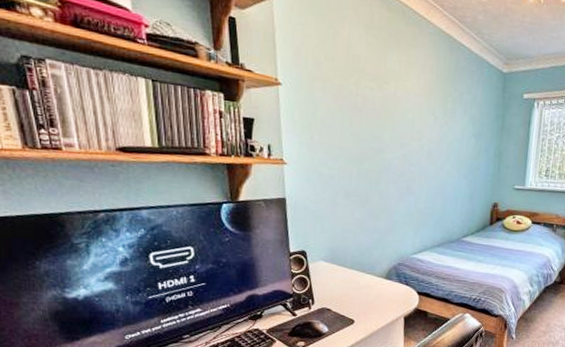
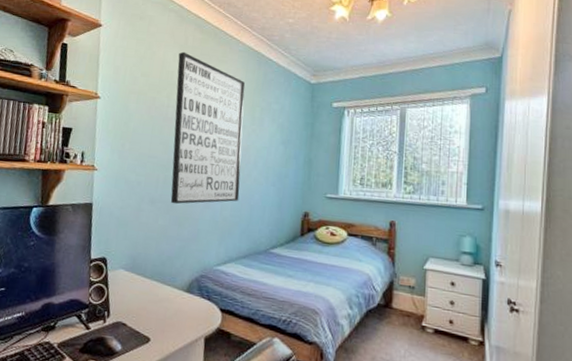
wall art: none [364,32,437,198] -> present [170,51,245,204]

